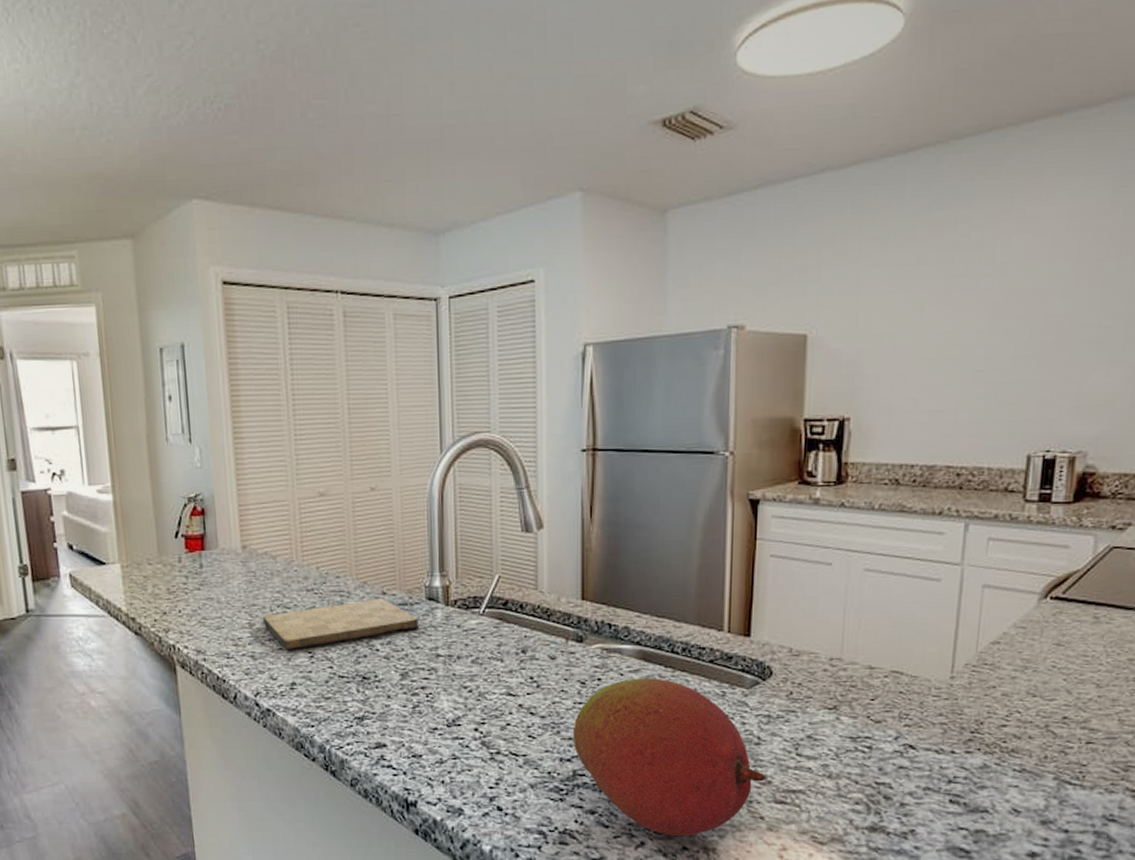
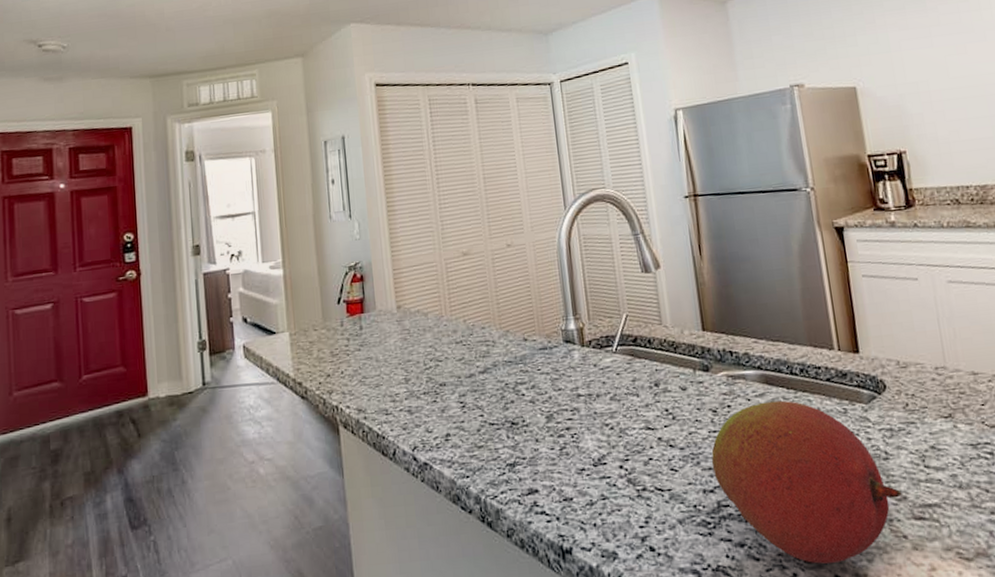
cutting board: present [262,599,419,650] -> none [417,345,559,402]

